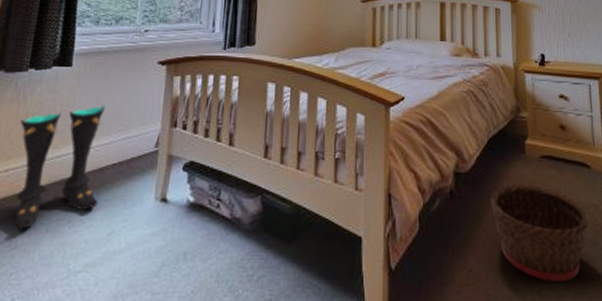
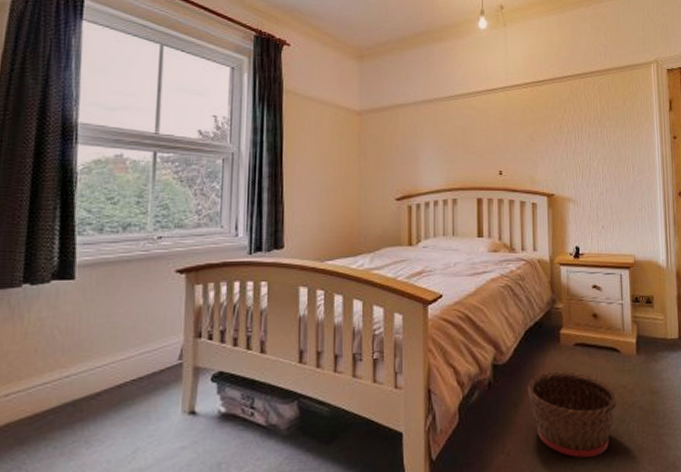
boots: present [14,105,105,230] -> none [17,319,118,456]

